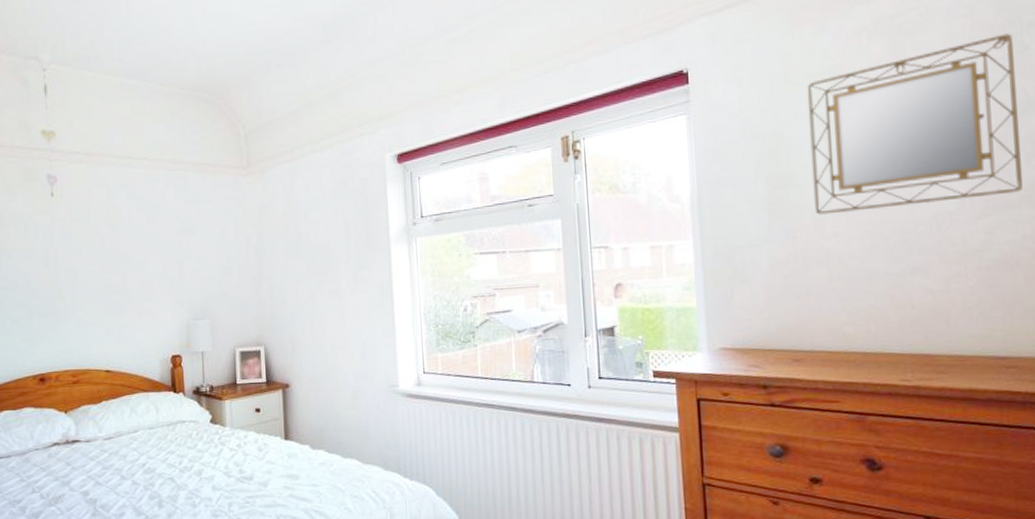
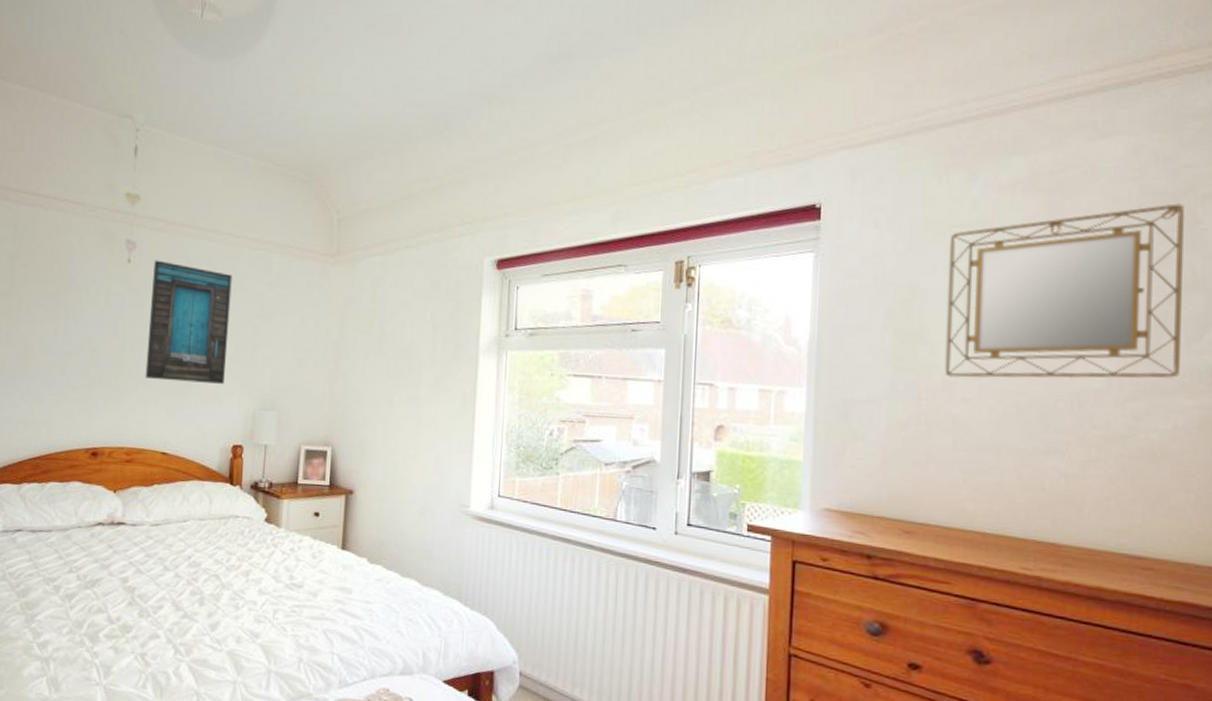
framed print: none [76,190,156,303] -> present [145,260,232,384]

